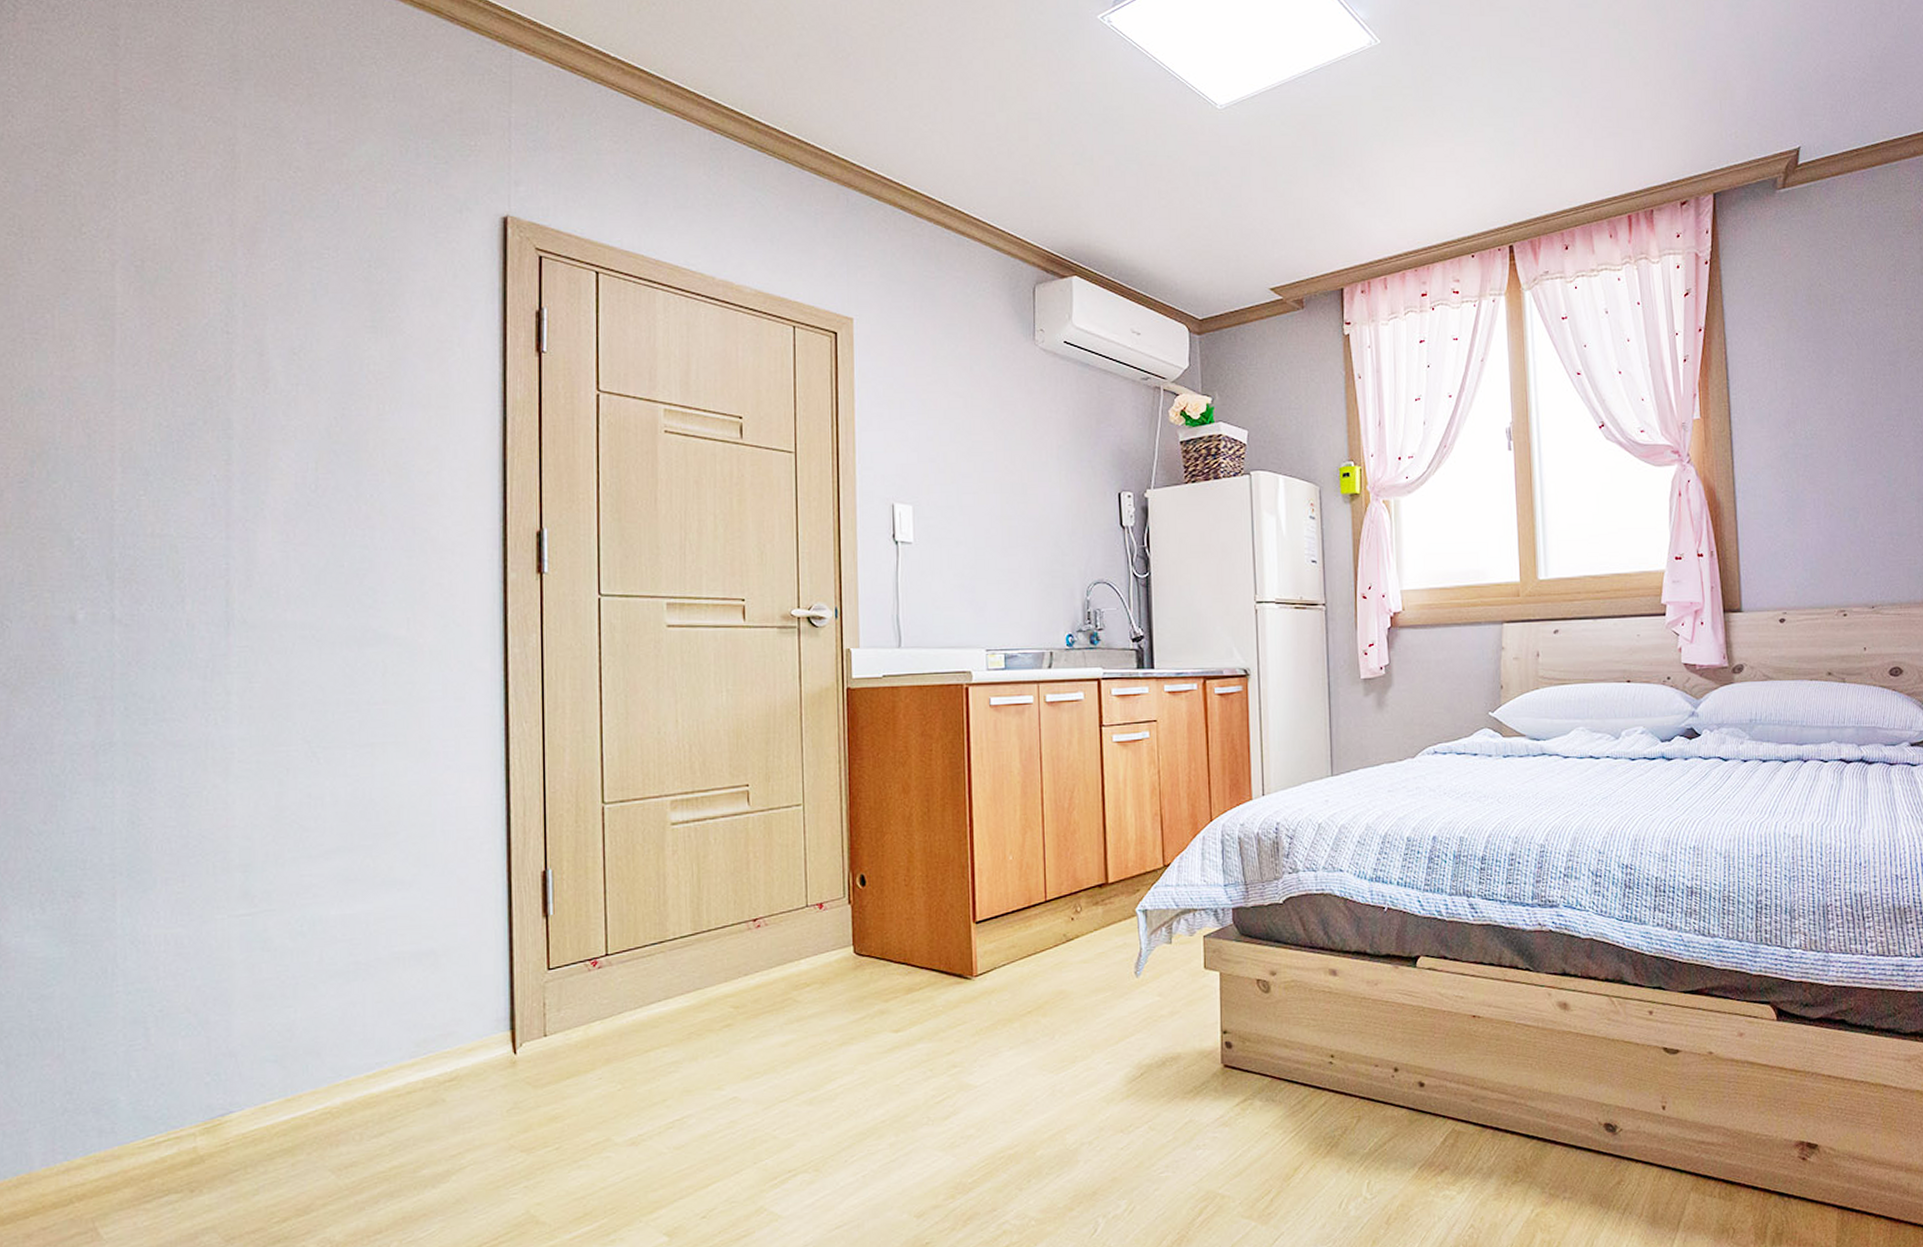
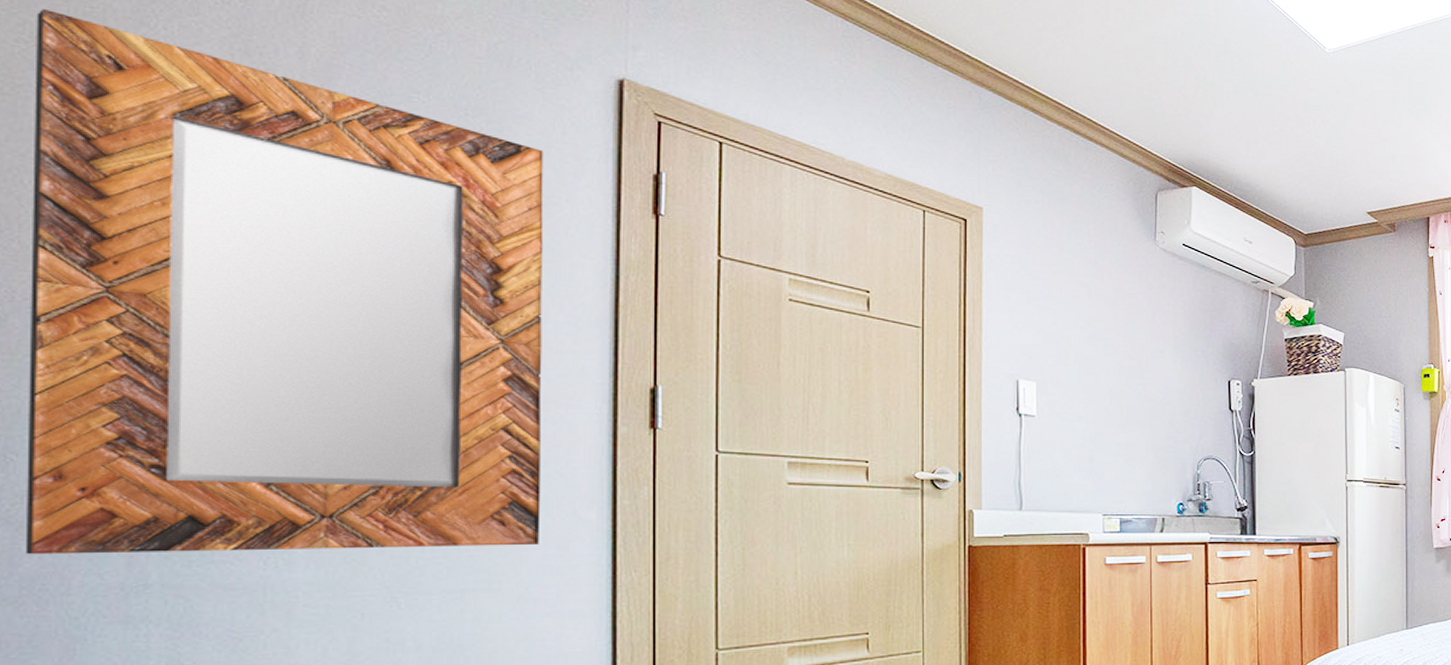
home mirror: none [18,201,440,716] -> present [25,8,544,555]

